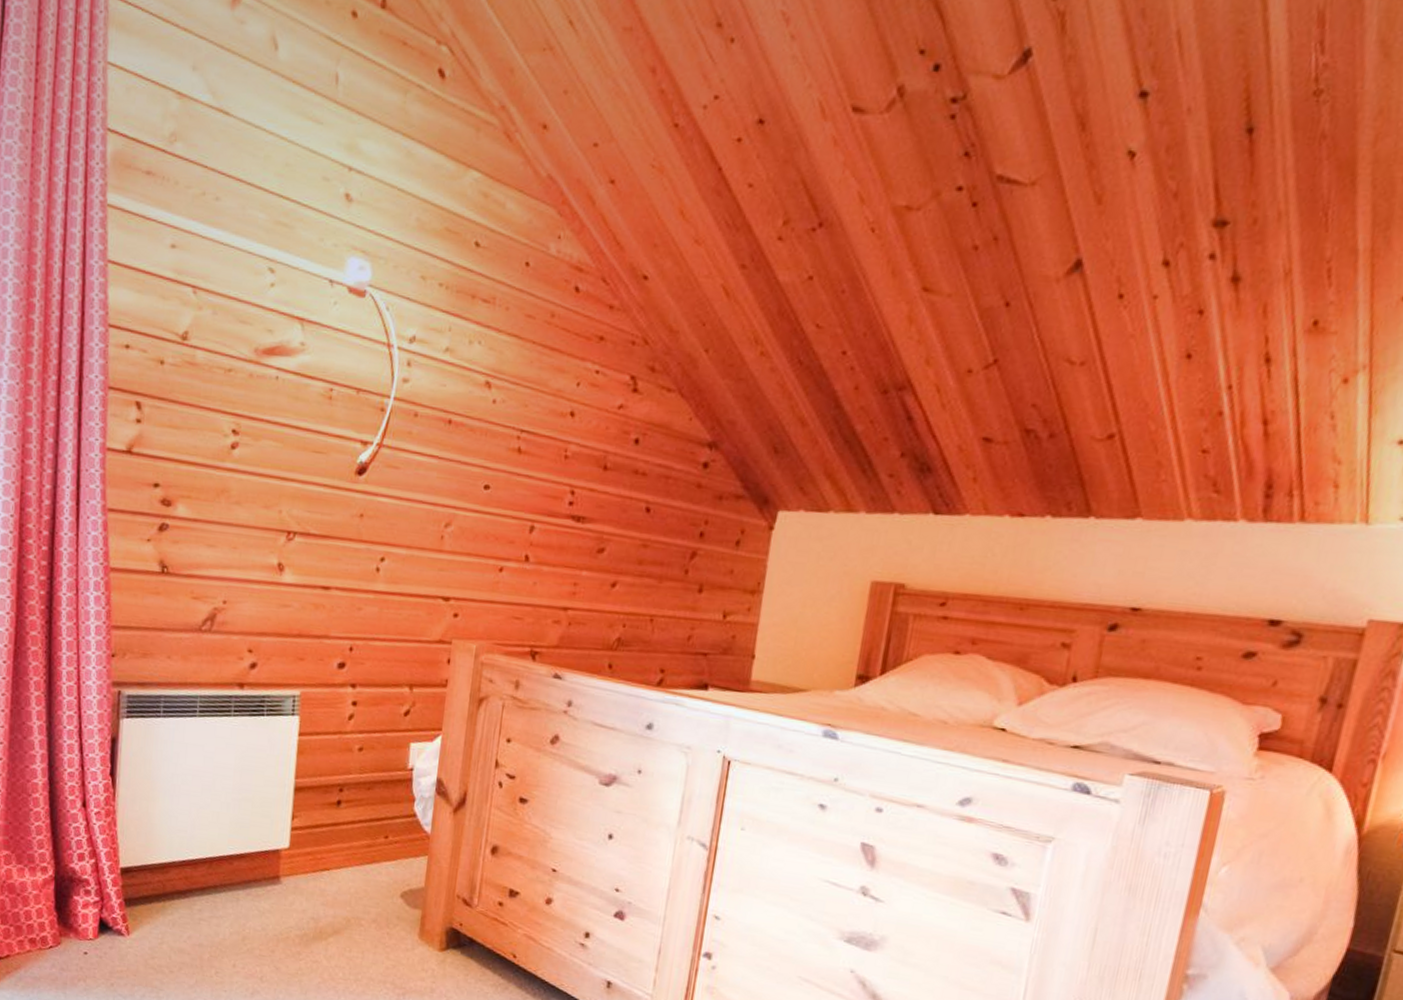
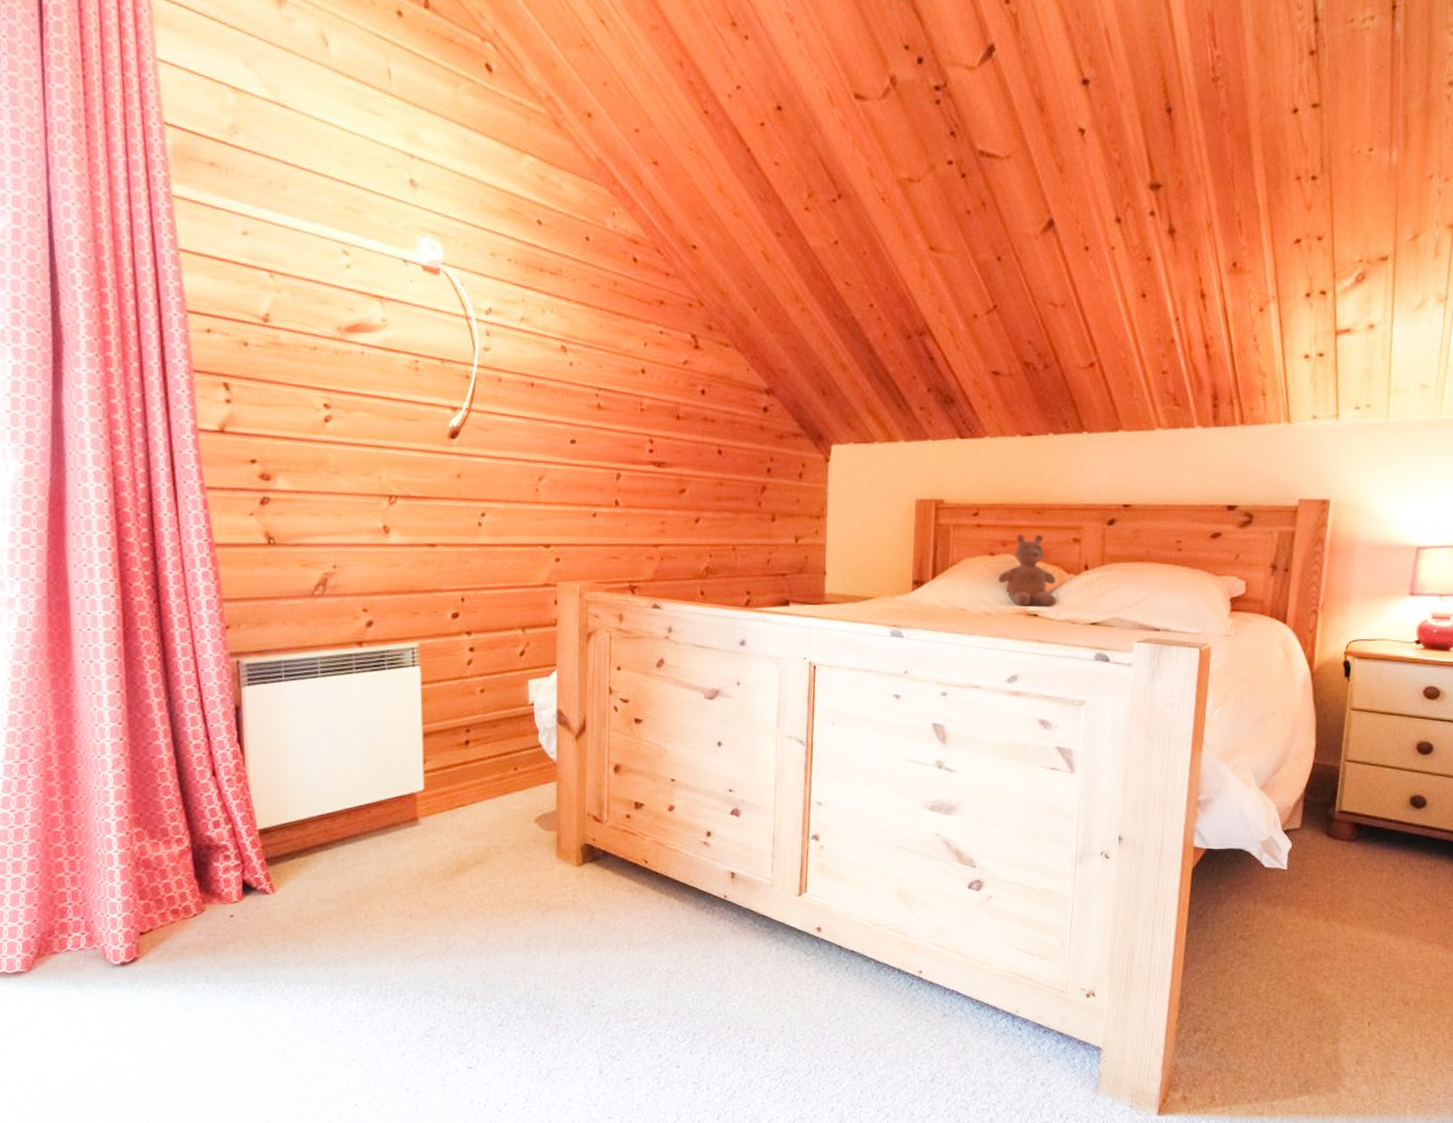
teddy bear: none [961,631,1034,721] -> present [998,533,1056,607]

